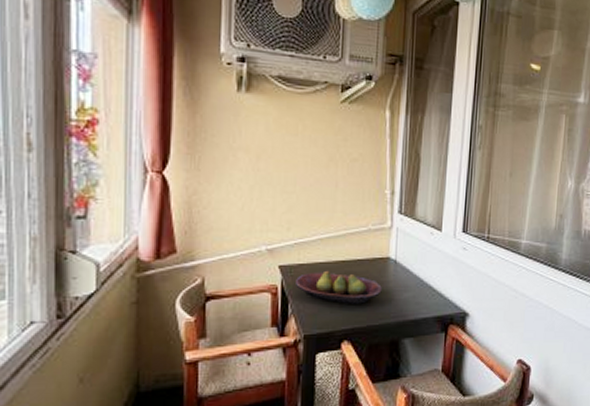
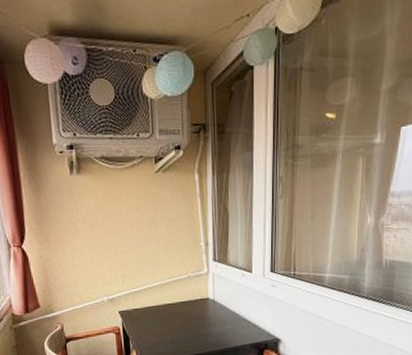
fruit bowl: present [294,270,382,304] -> none [132,312,204,338]

